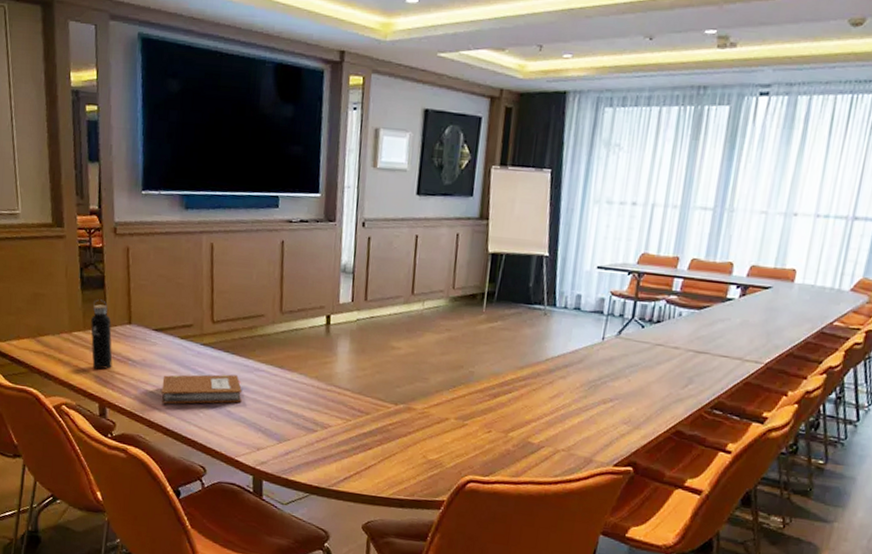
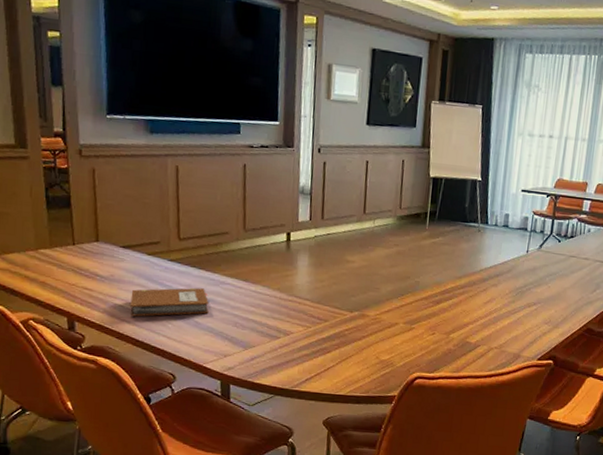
water bottle: present [90,299,113,370] -> none [57,218,81,285]

